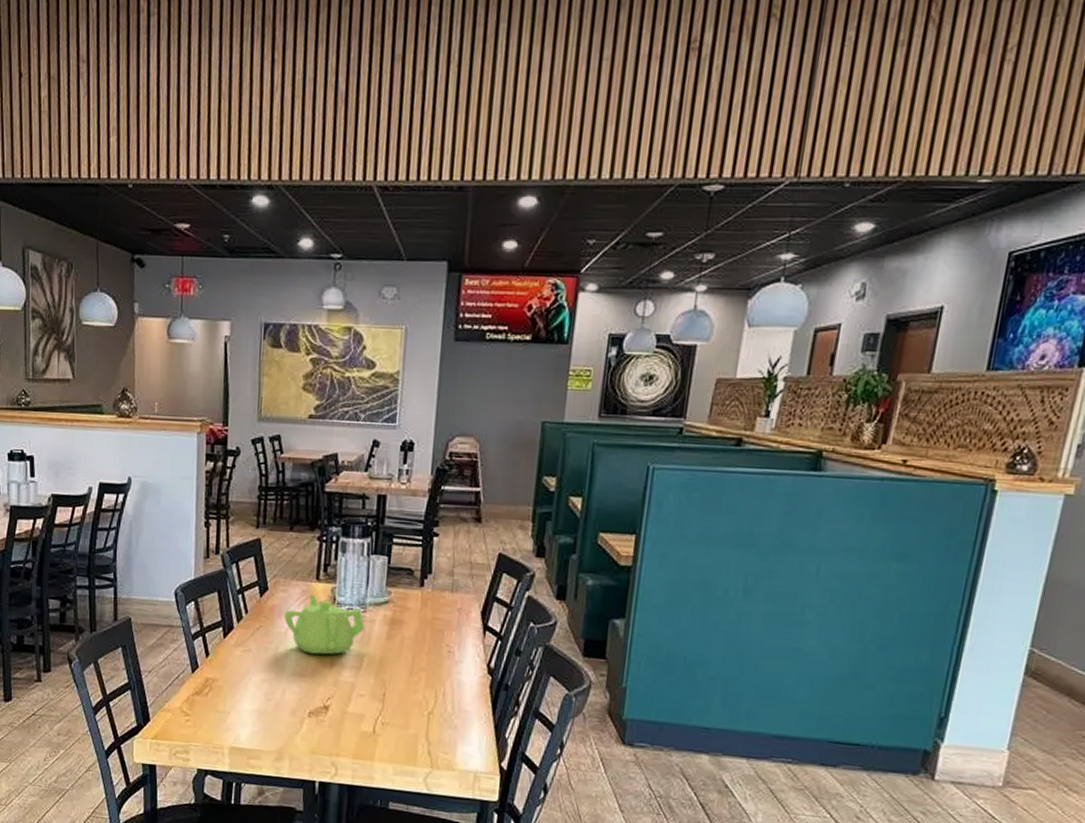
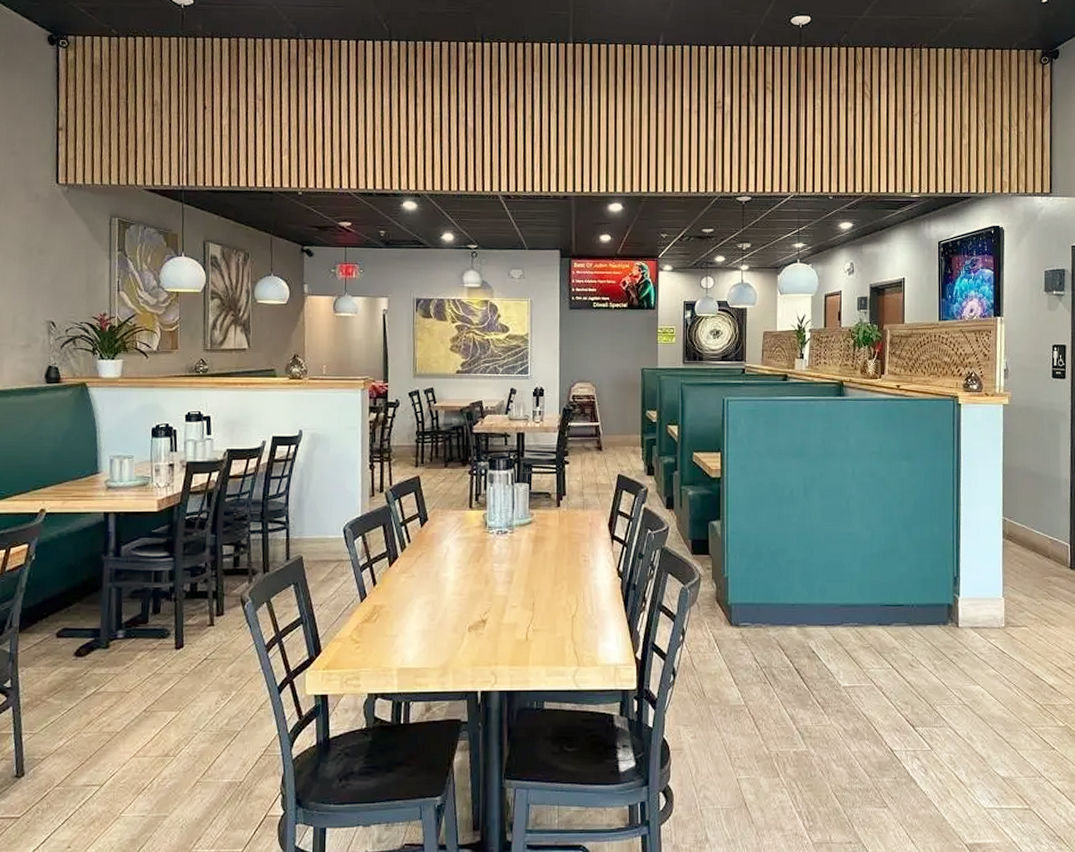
teapot: present [284,595,365,655] -> none [442,522,513,573]

